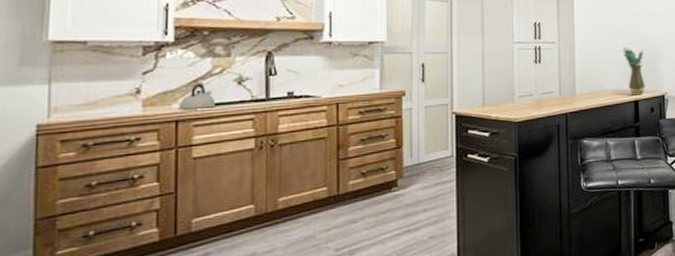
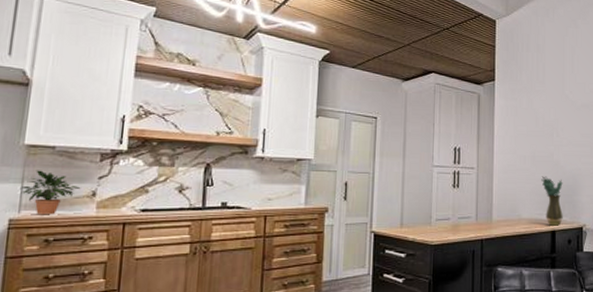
potted plant: none [46,68,122,118] -> present [19,170,81,215]
kettle: present [178,83,216,110] -> none [126,190,159,213]

